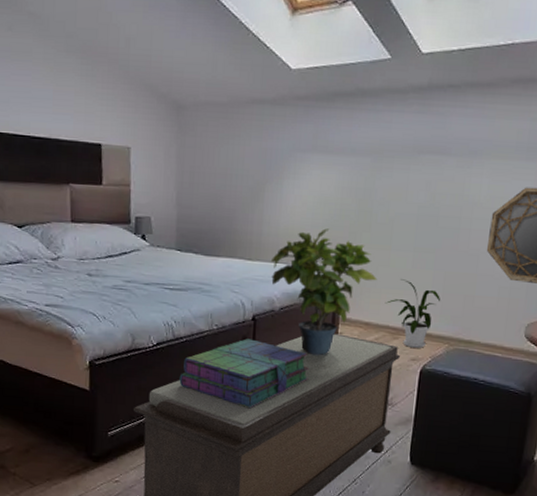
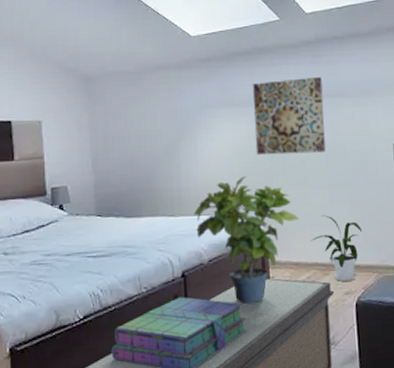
wall art: none [343,129,427,214] -> present [252,77,326,156]

